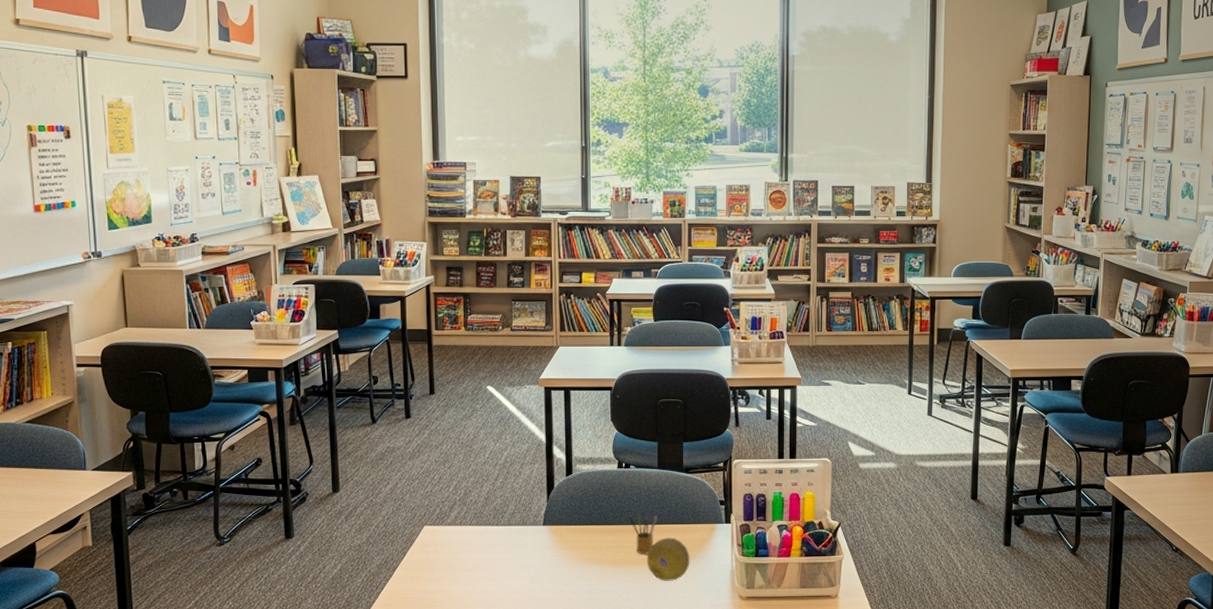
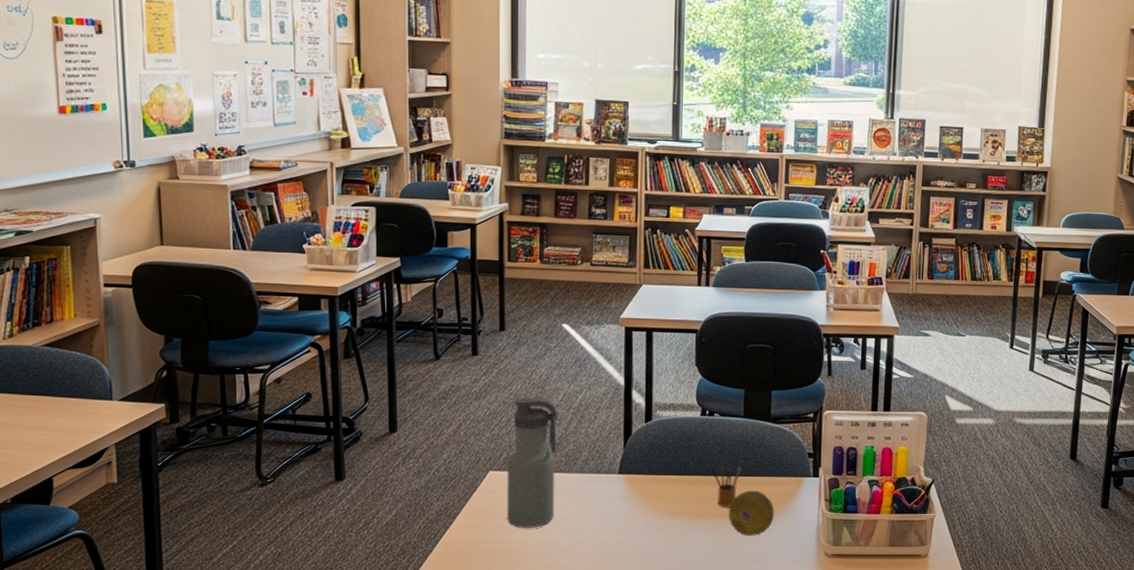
water bottle: none [440,454,486,579] -> present [506,396,558,528]

